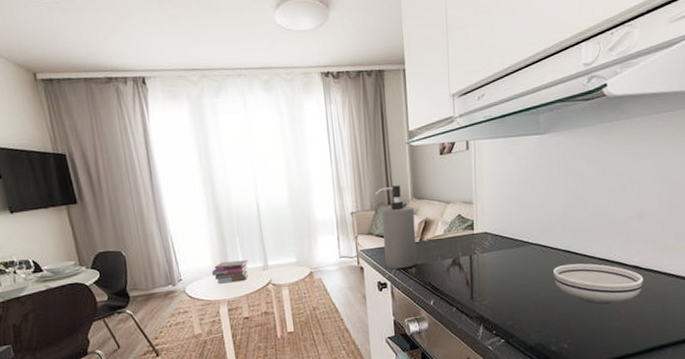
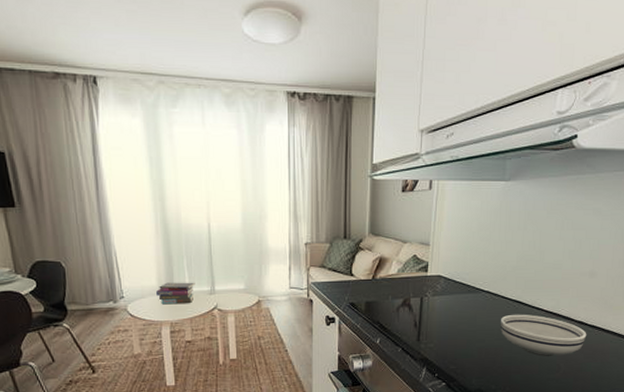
soap dispenser: present [374,185,417,270] -> none [331,219,369,306]

